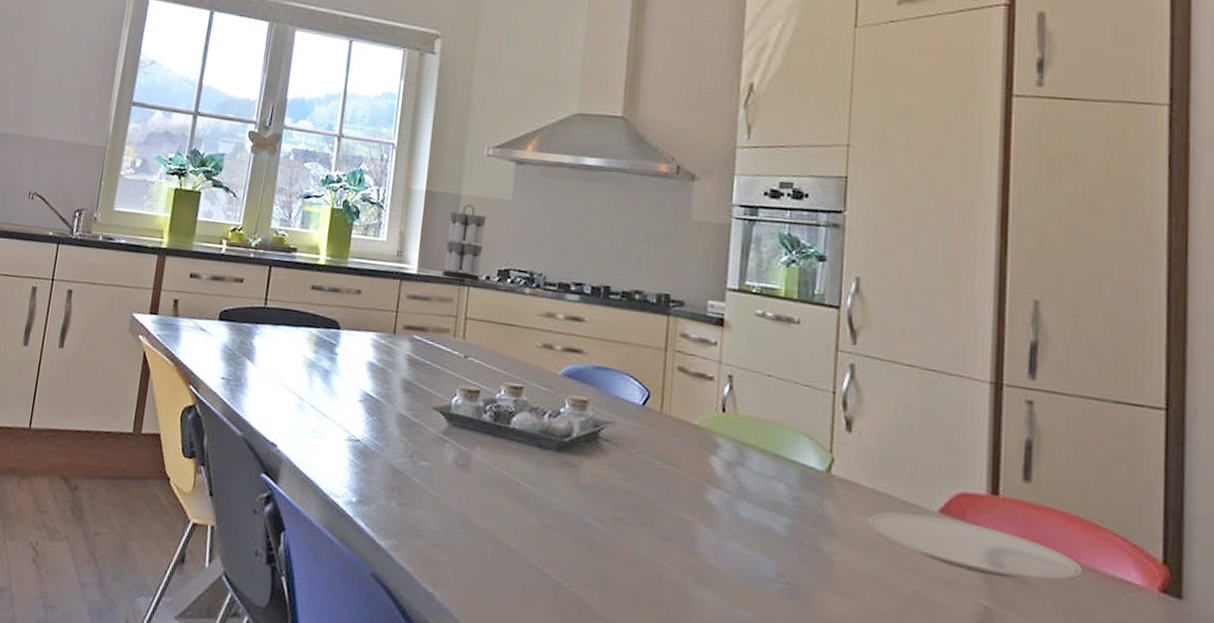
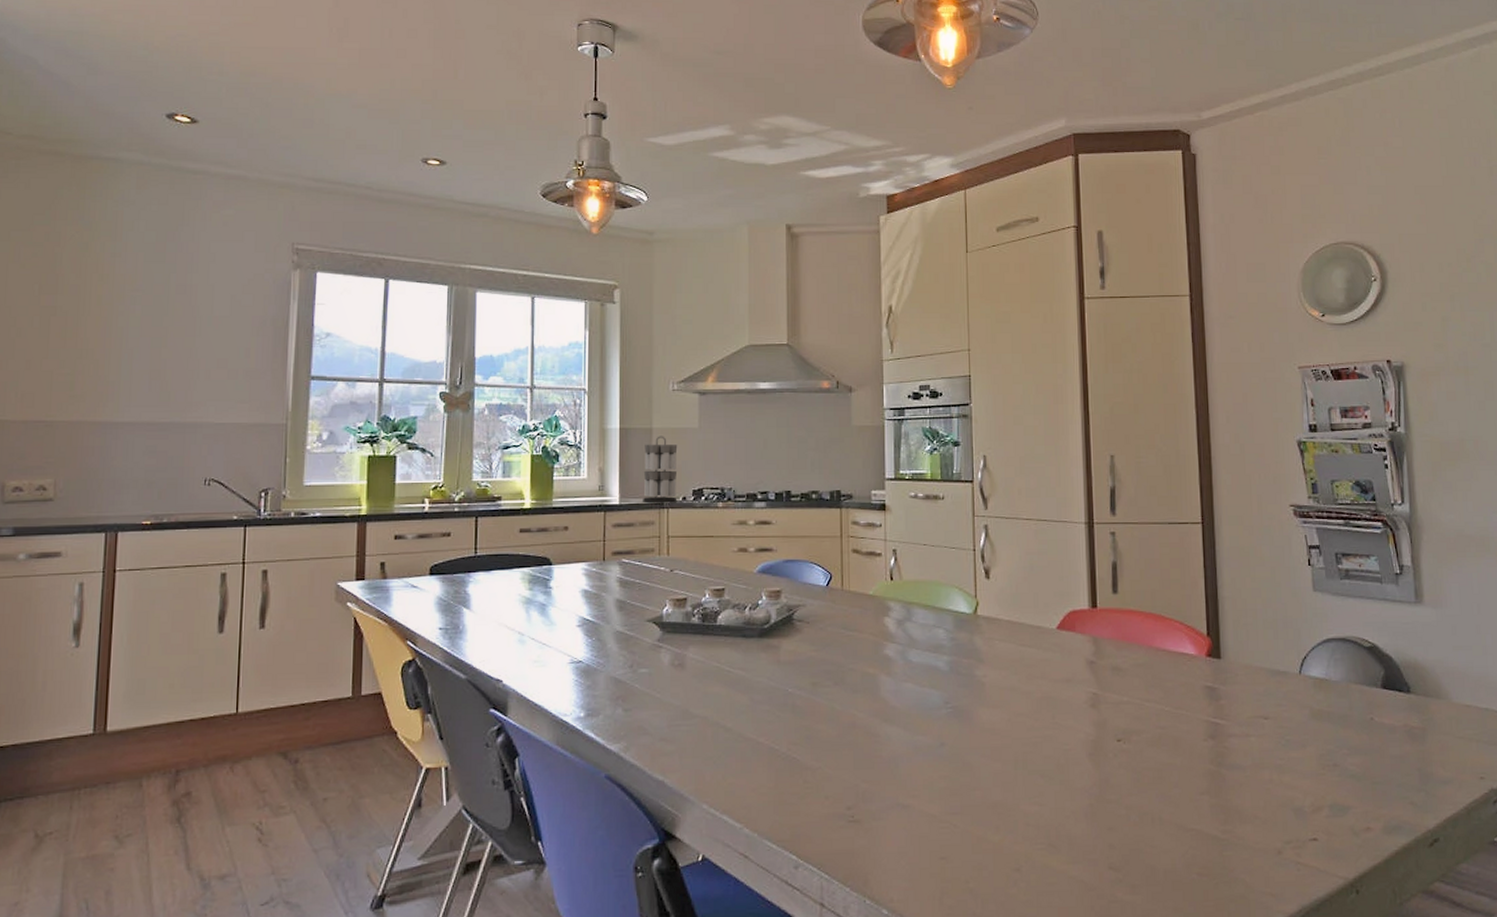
plate: present [867,512,1083,582] -> none [1006,632,1157,669]

